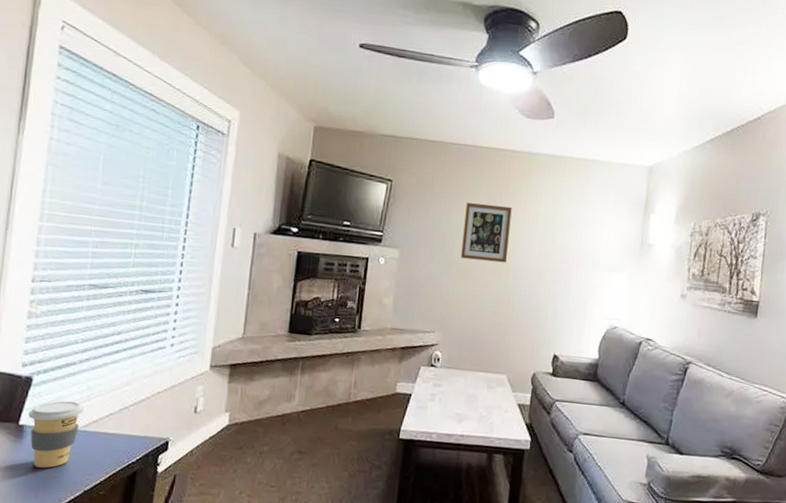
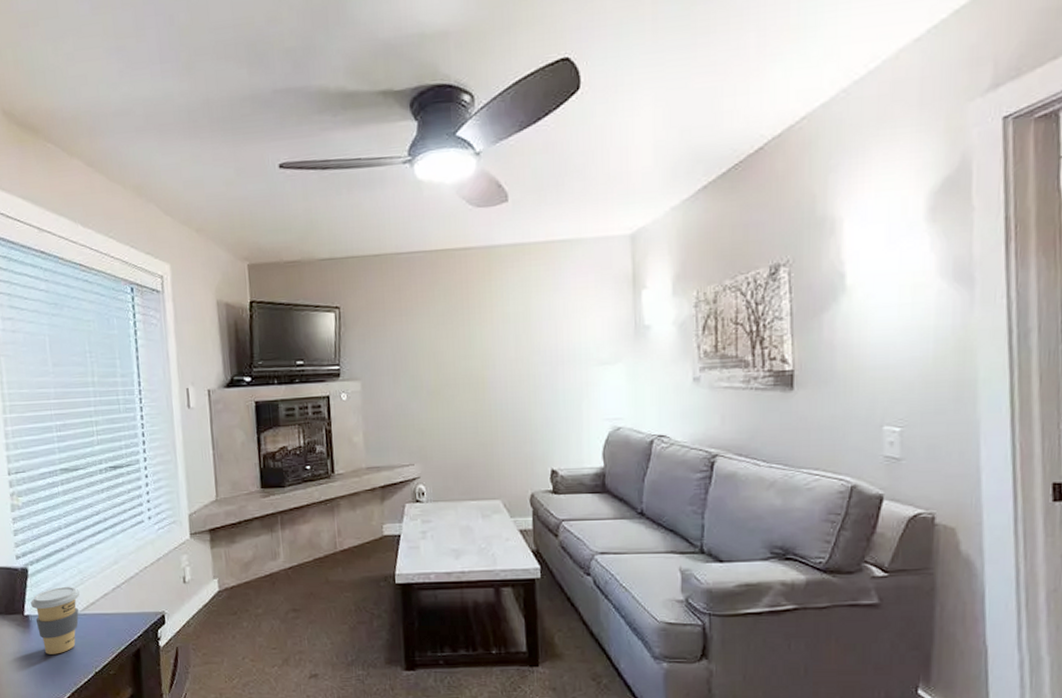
wall art: present [461,203,512,263] -> none [425,313,480,379]

